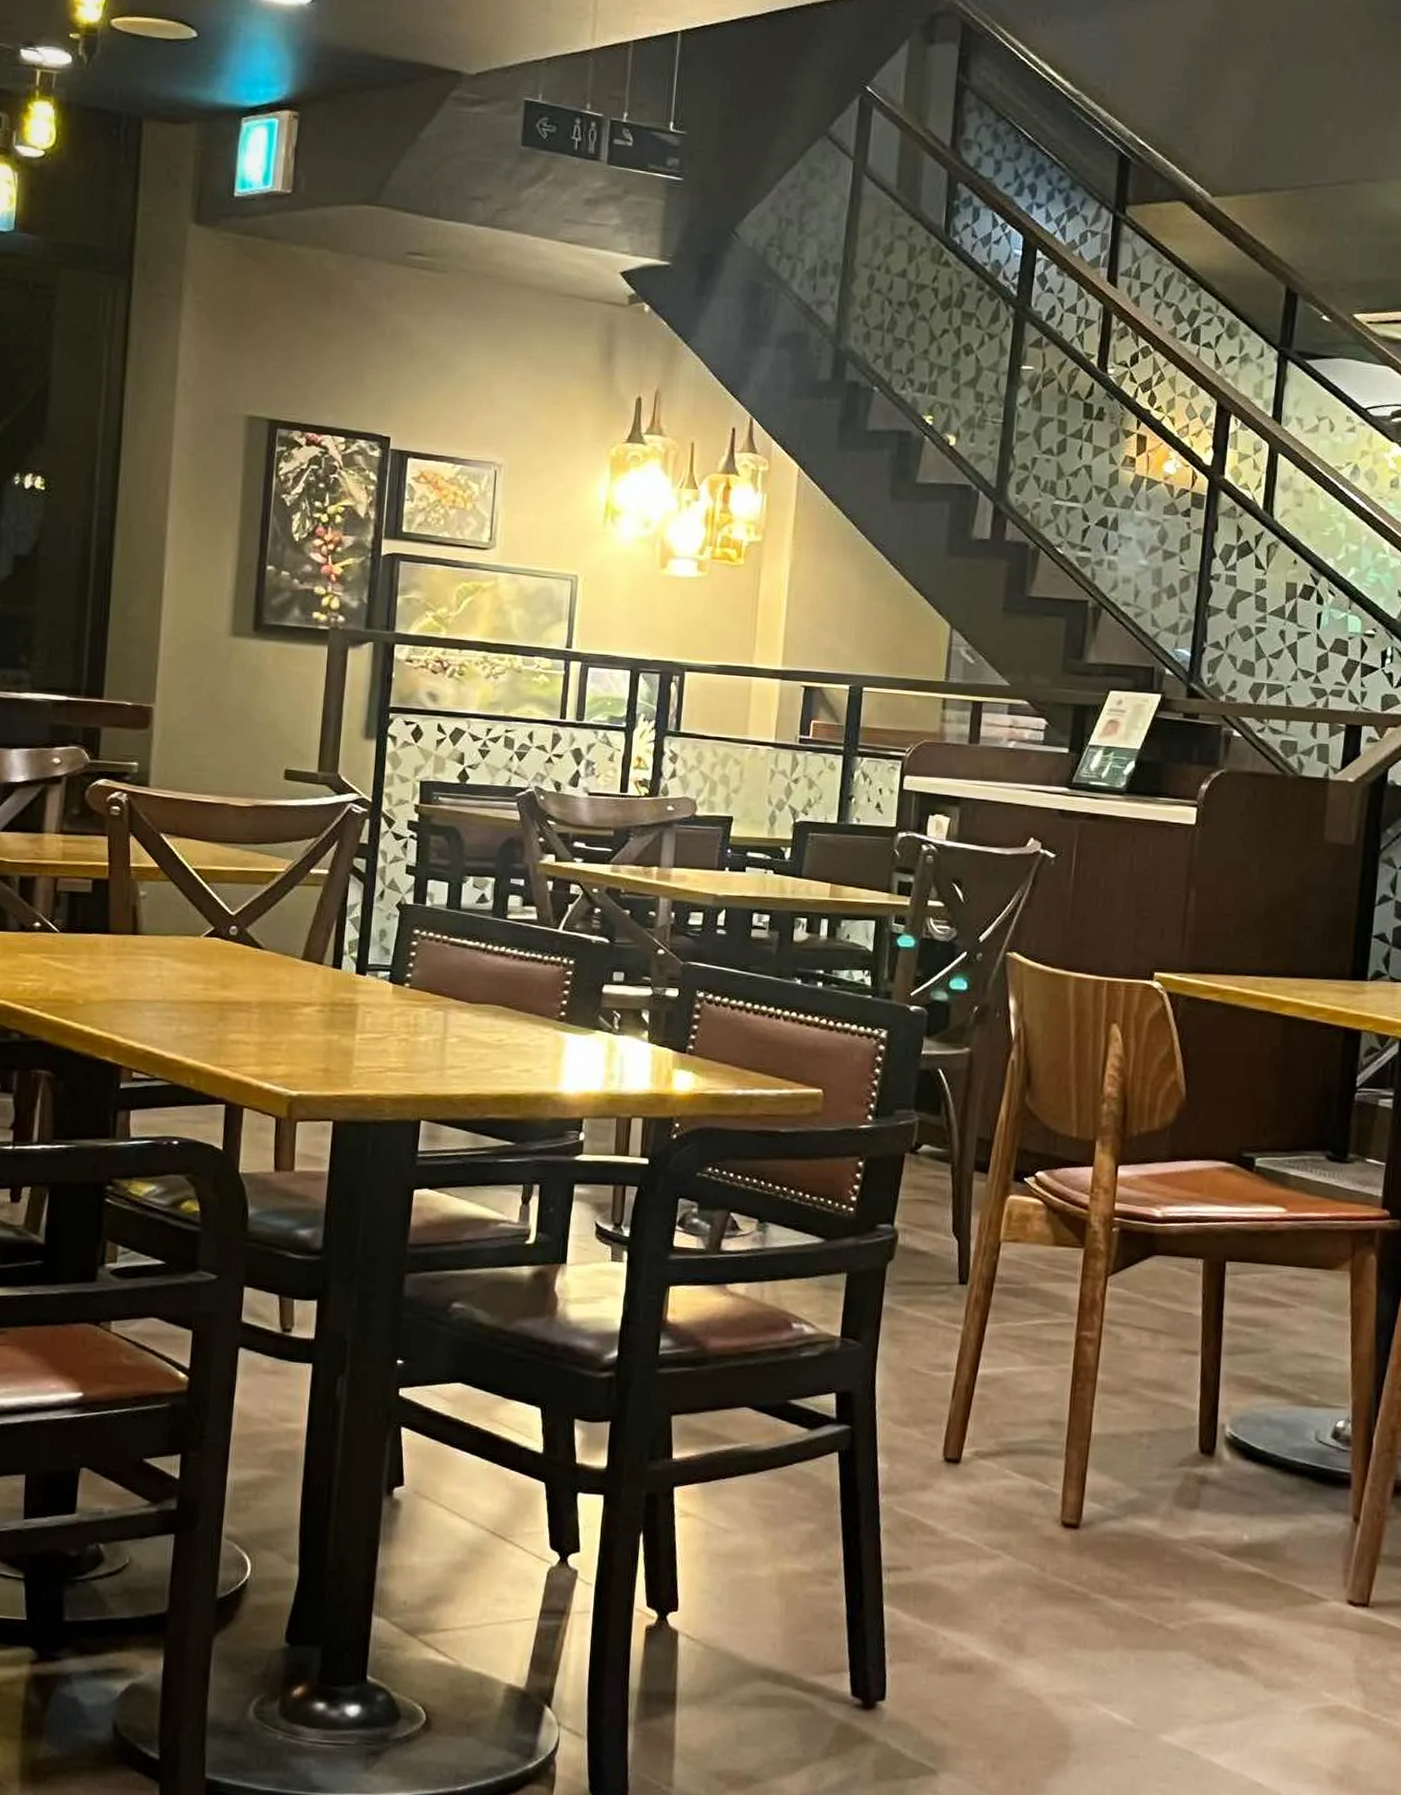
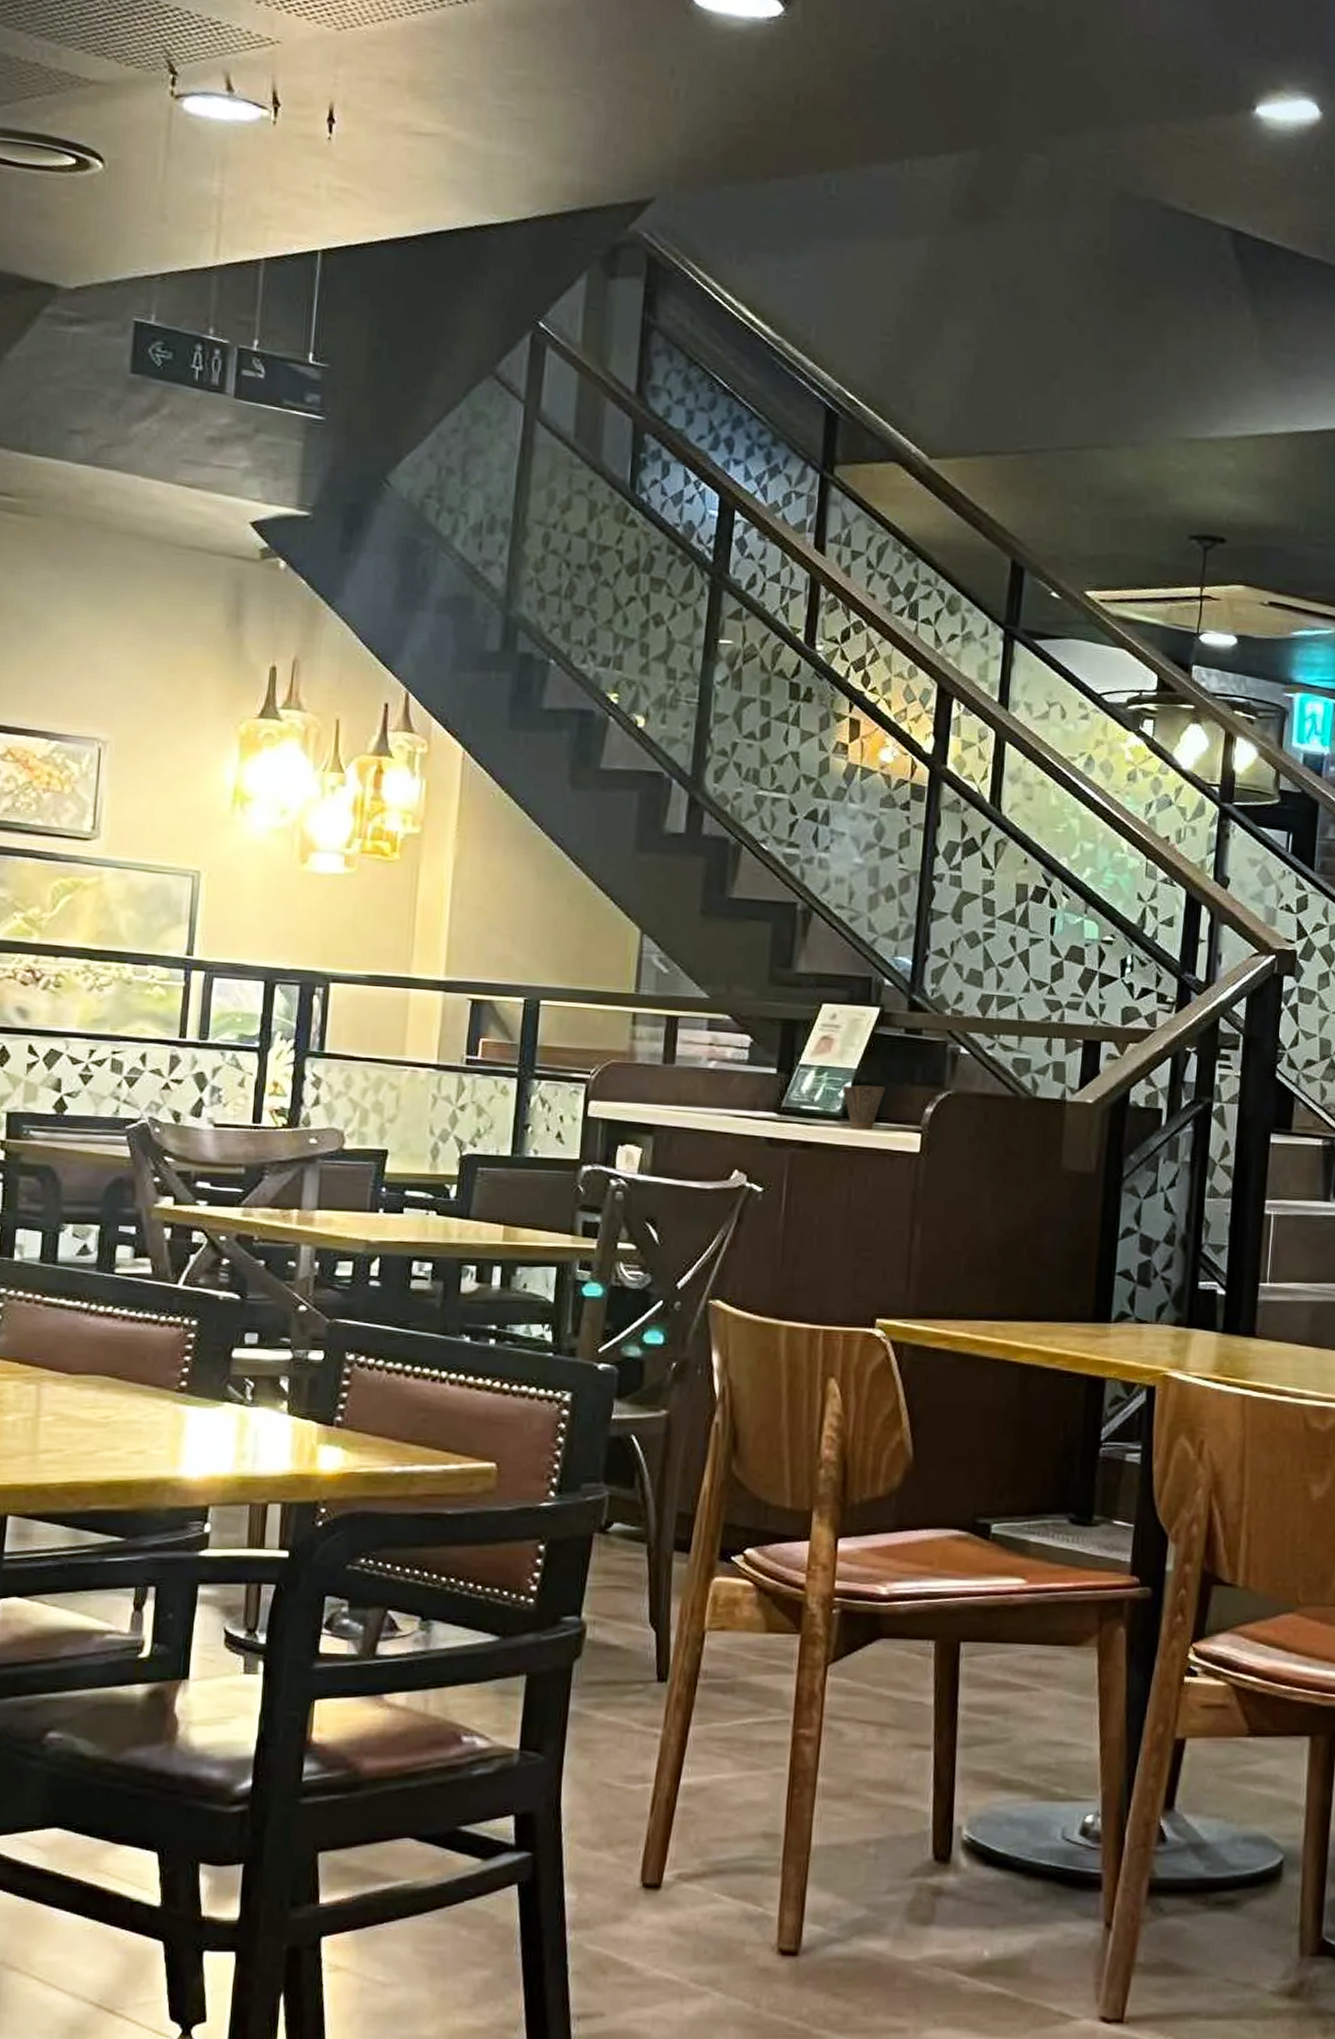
cup: none [1126,764,1165,804] -> present [842,1085,885,1130]

